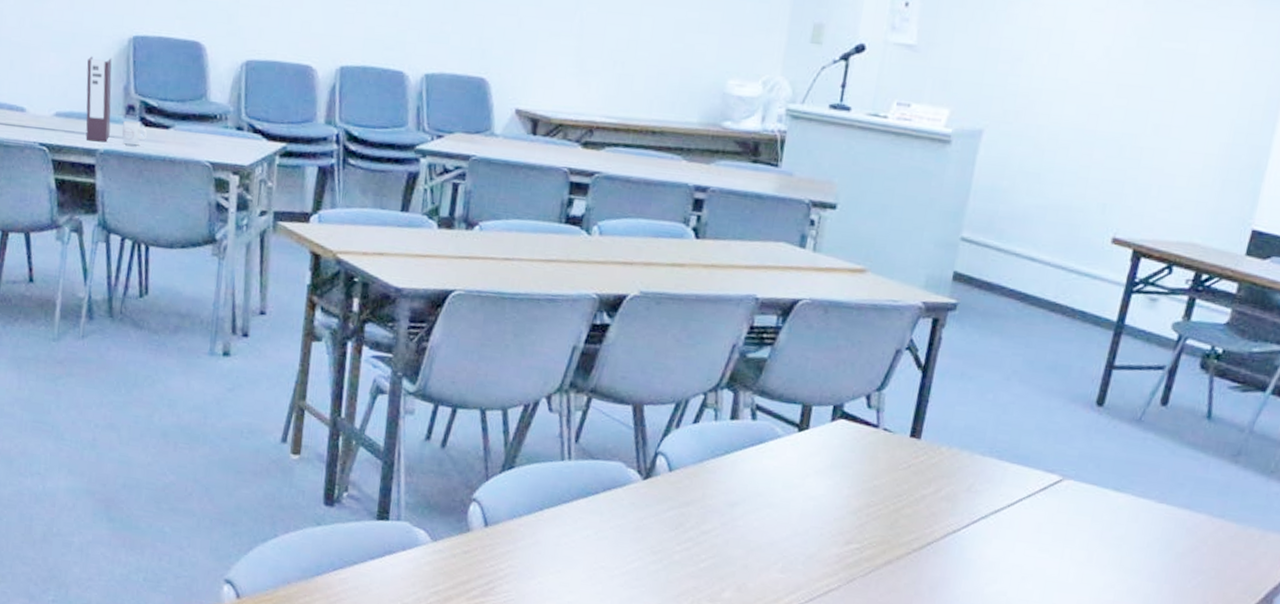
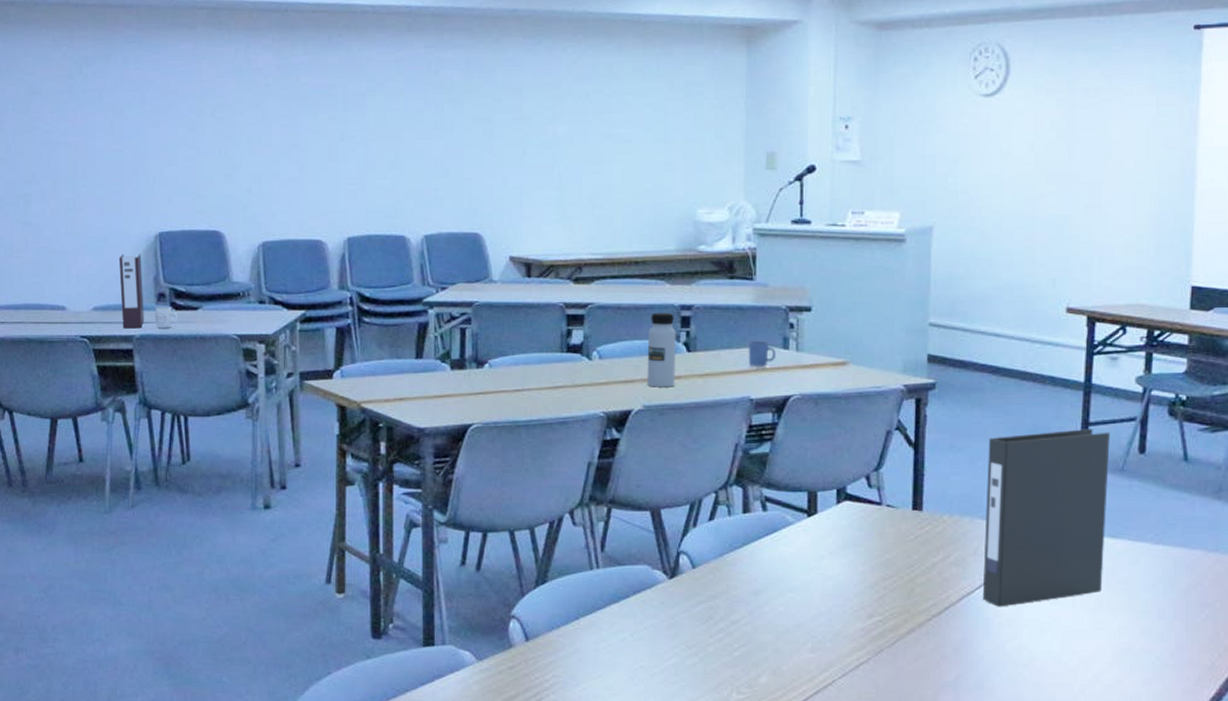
water bottle: none [647,190,688,275] -> present [647,312,677,387]
mug: none [760,234,792,265] -> present [748,340,777,368]
binder: none [968,369,1134,549] -> present [982,428,1110,607]

